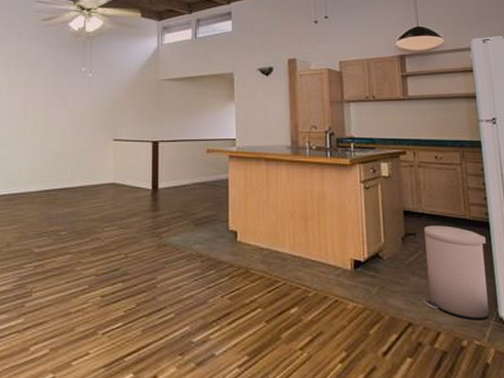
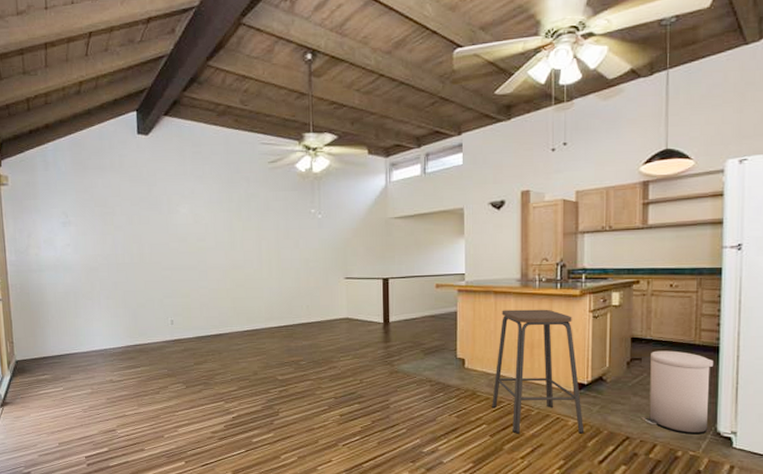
bar stool: none [267,178,365,320] -> present [492,309,584,434]

